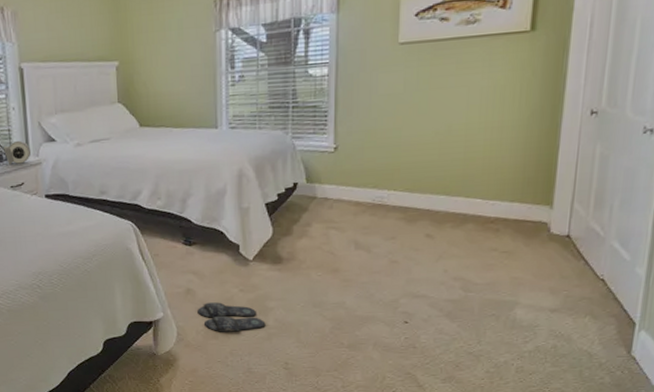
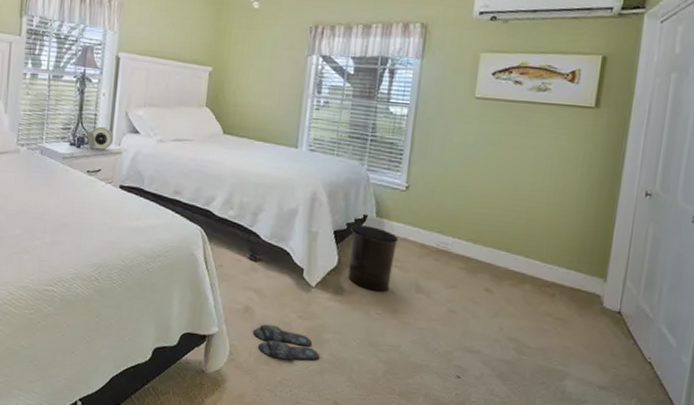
waste bin: none [282,193,332,255] -> present [348,225,398,292]

